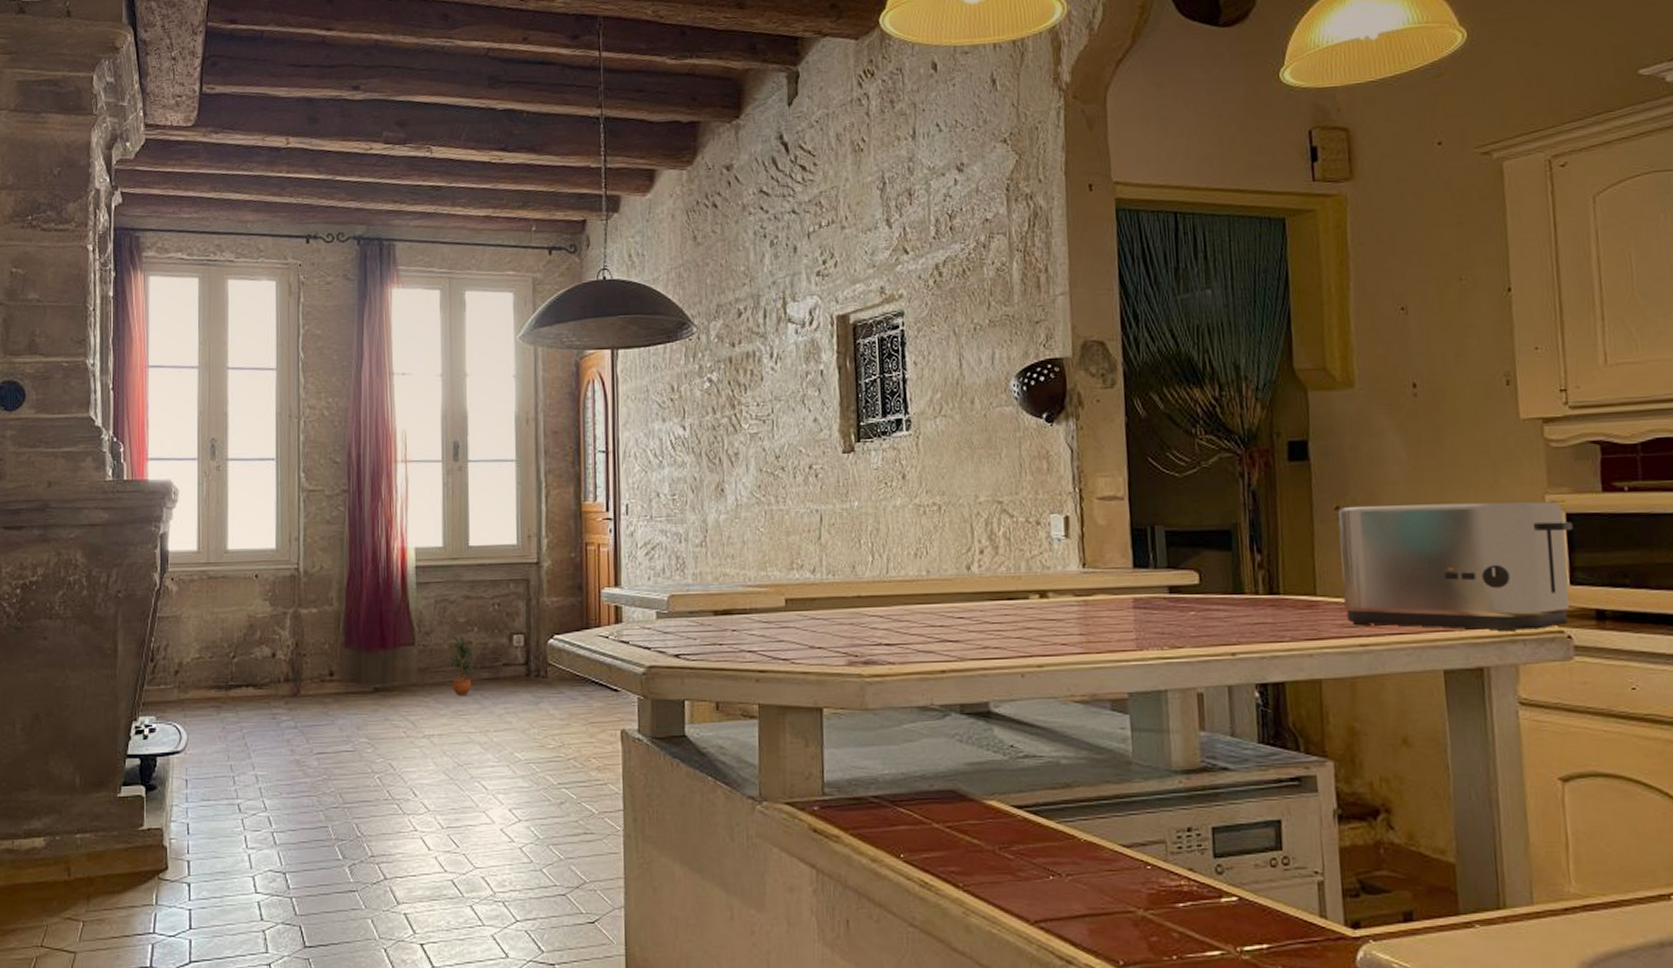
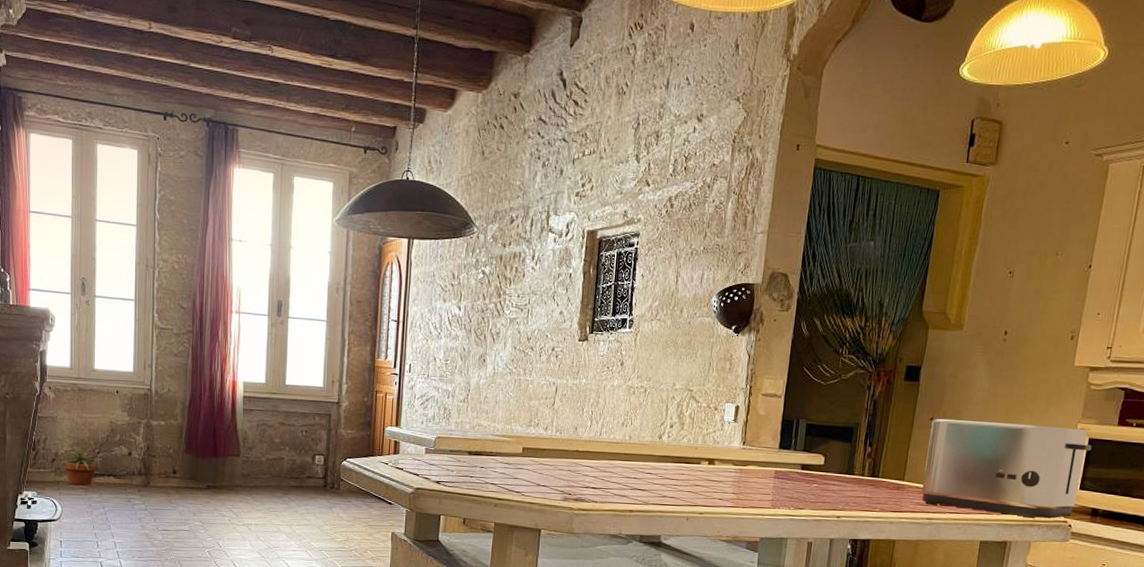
potted plant: none [179,649,240,703] -> present [55,446,103,486]
potted plant: present [446,633,480,695] -> none [263,451,289,497]

